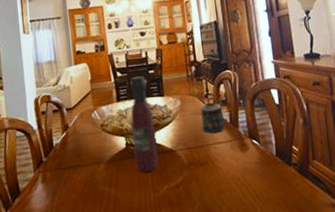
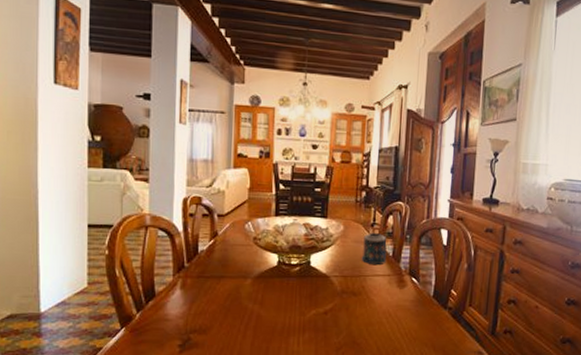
wine bottle: present [130,76,159,173] -> none [285,193,312,295]

